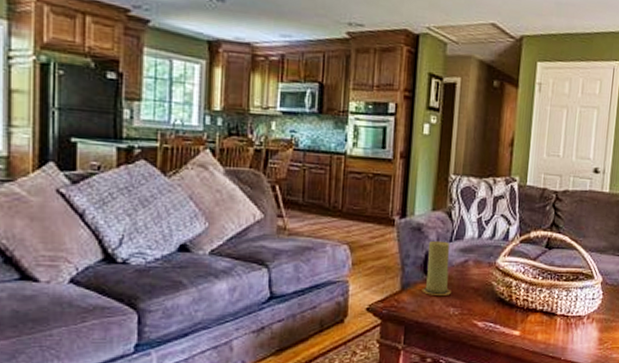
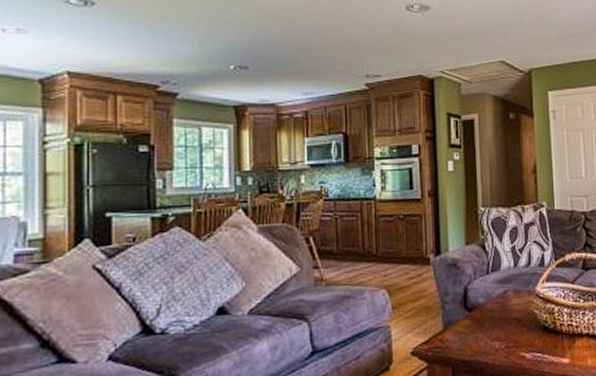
candle: present [422,240,451,295] -> none [464,274,494,331]

